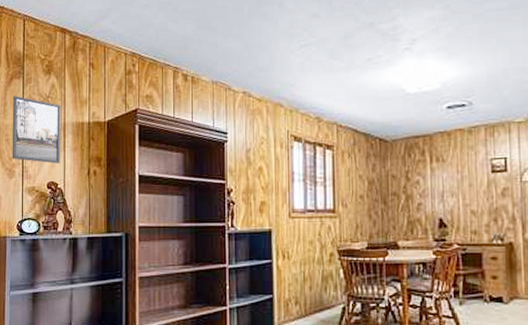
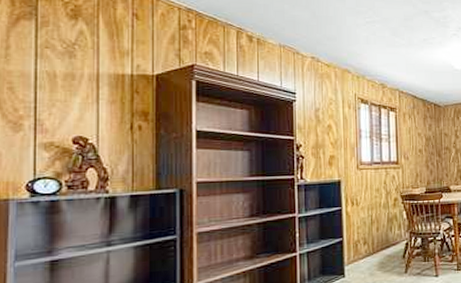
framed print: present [12,95,61,164] -> none [18,39,93,117]

